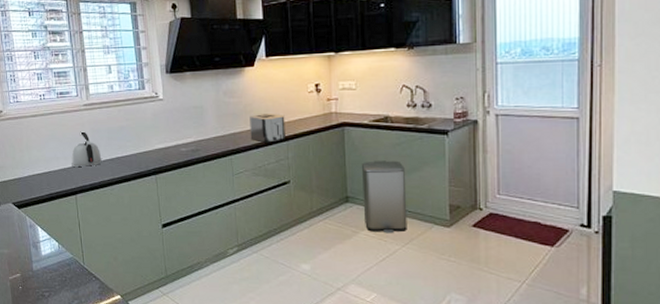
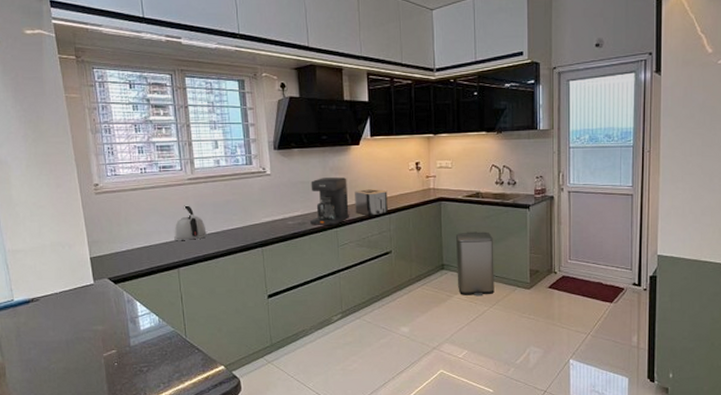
coffee maker: none [203,101,244,152] -> present [309,177,349,225]

